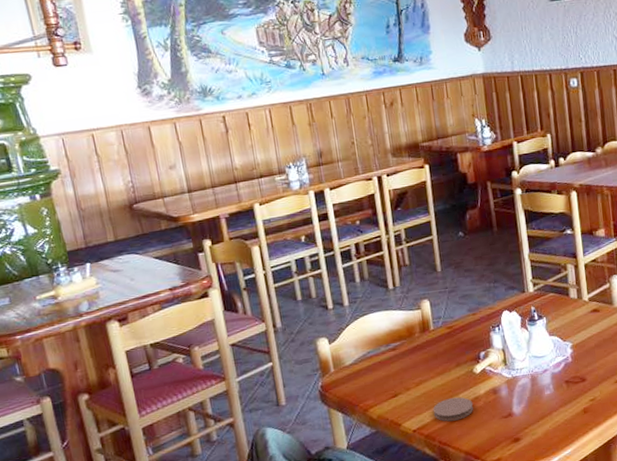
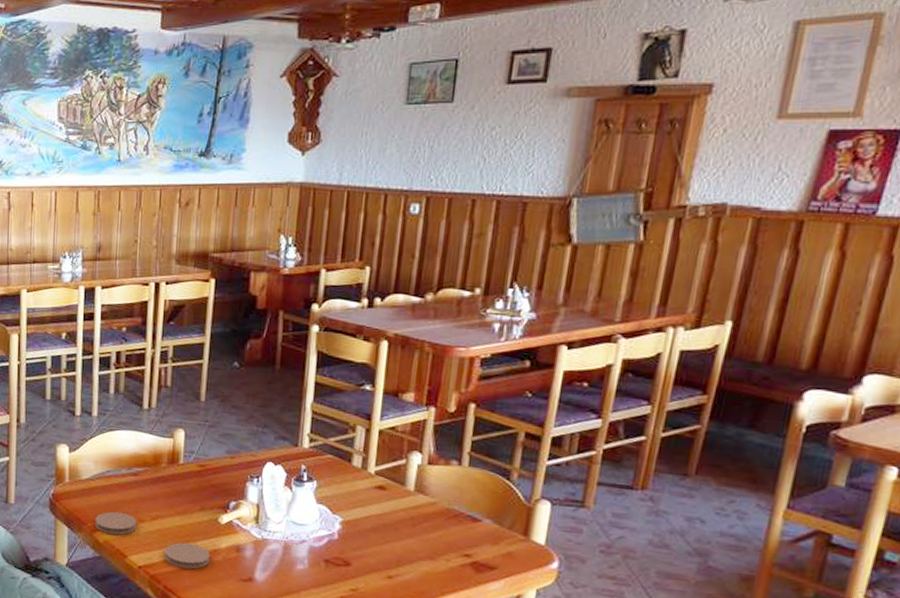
coaster: none [365,386,405,409] -> present [94,511,137,535]

